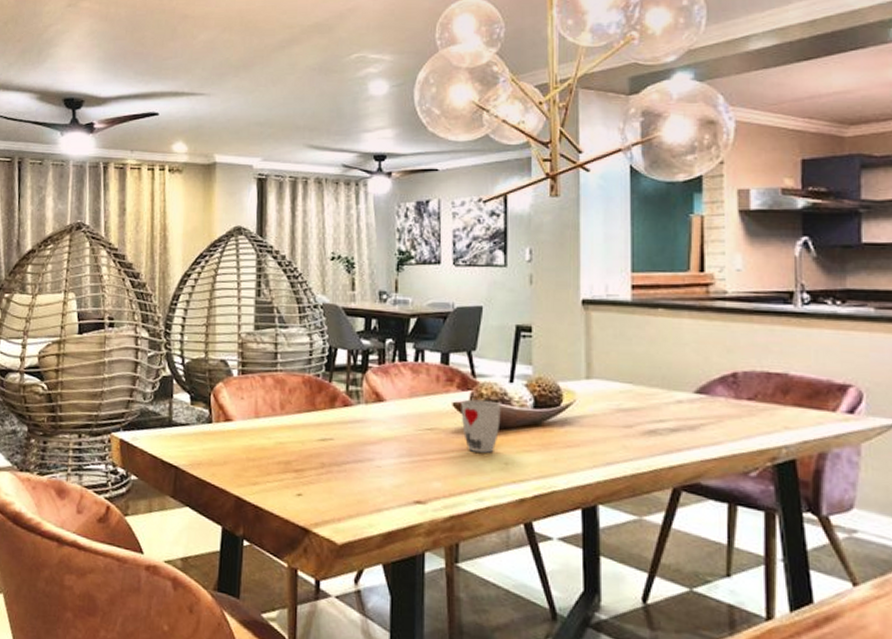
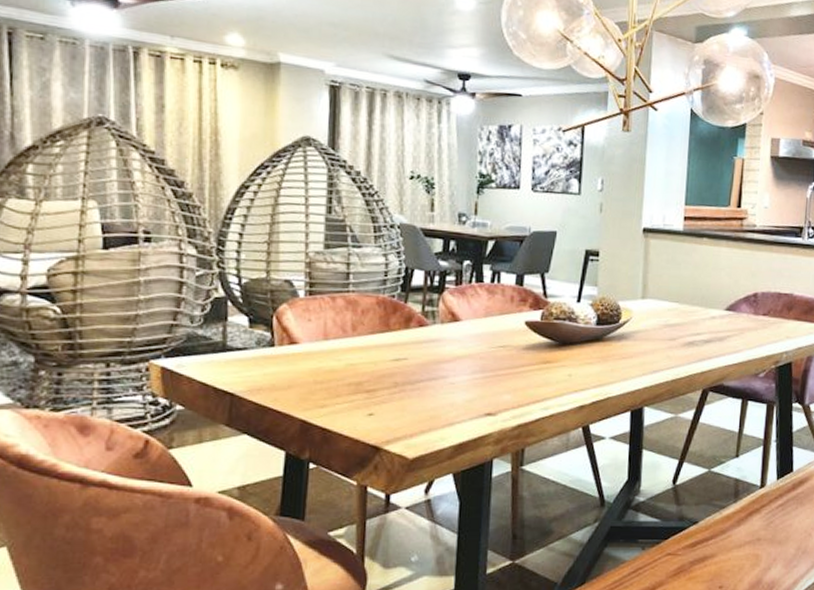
cup: present [461,399,501,453] -> none [532,318,568,366]

